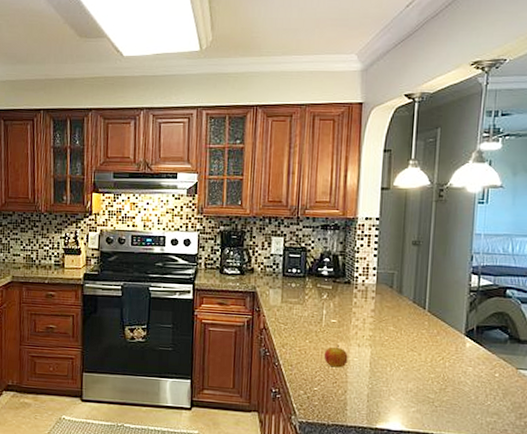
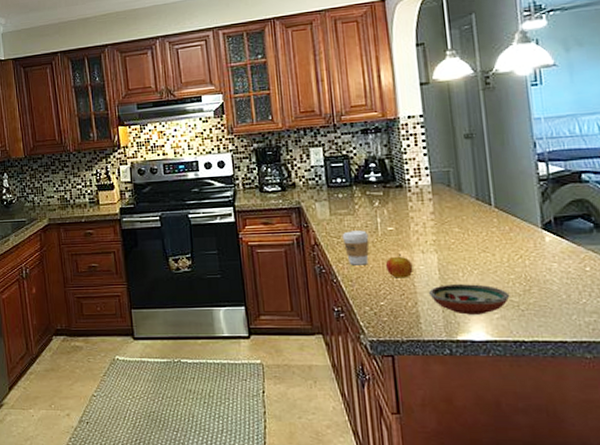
coffee cup: none [289,319,313,352] -> present [342,230,369,265]
decorative bowl: none [357,377,428,407] -> present [428,284,510,315]

